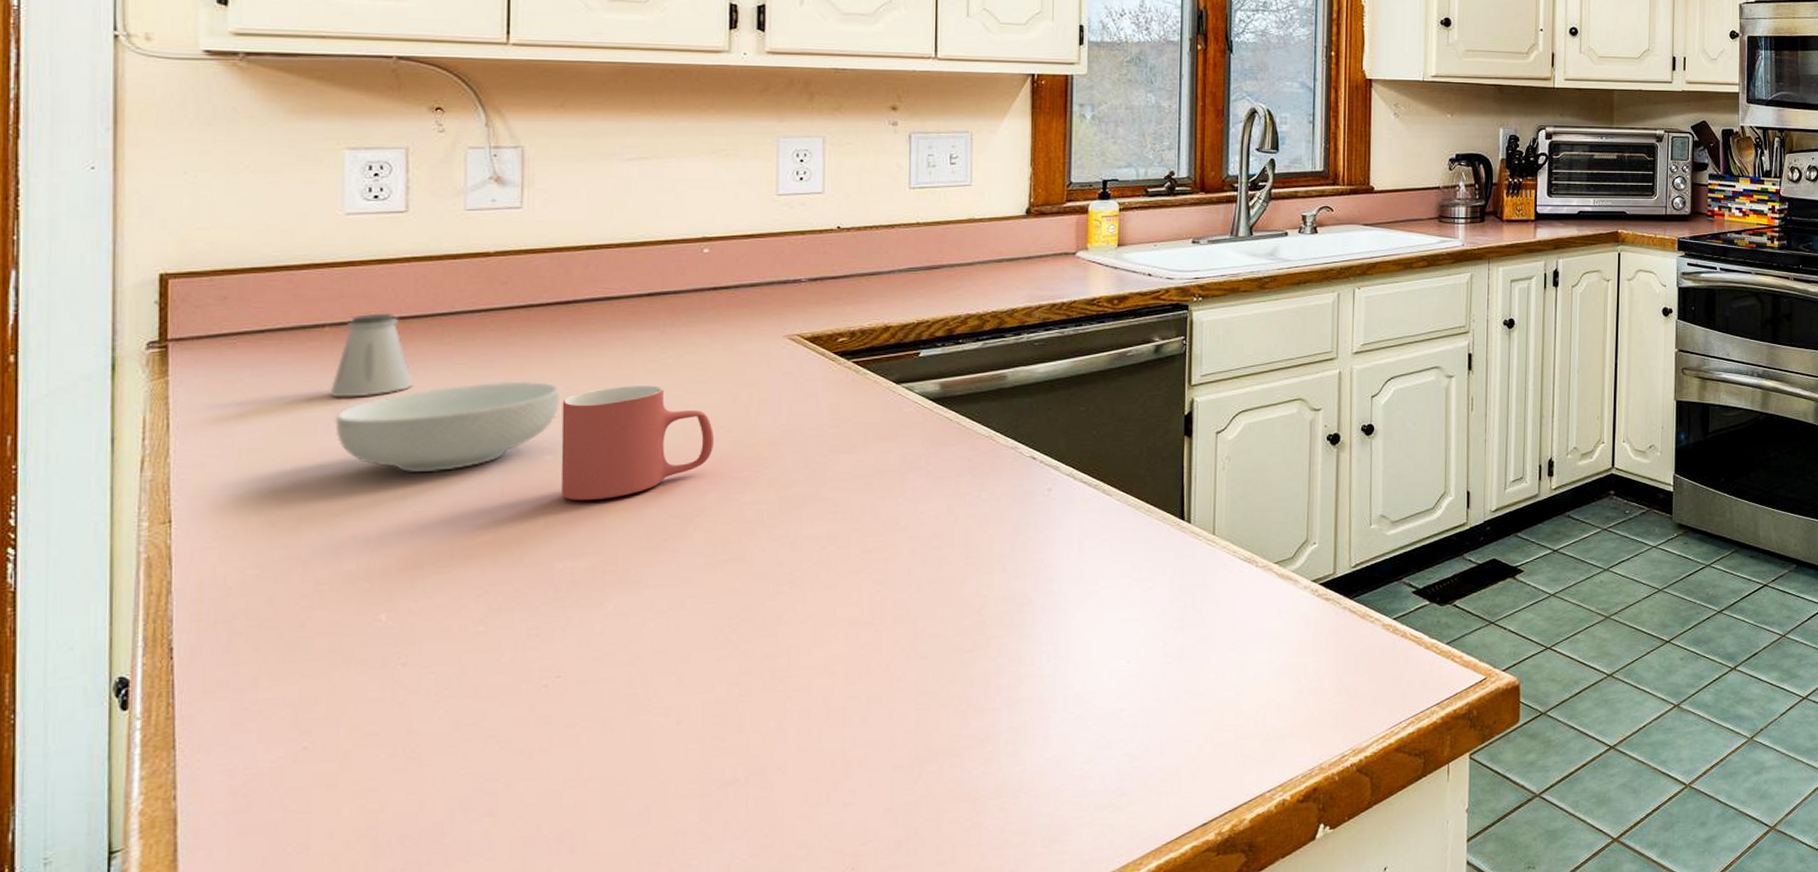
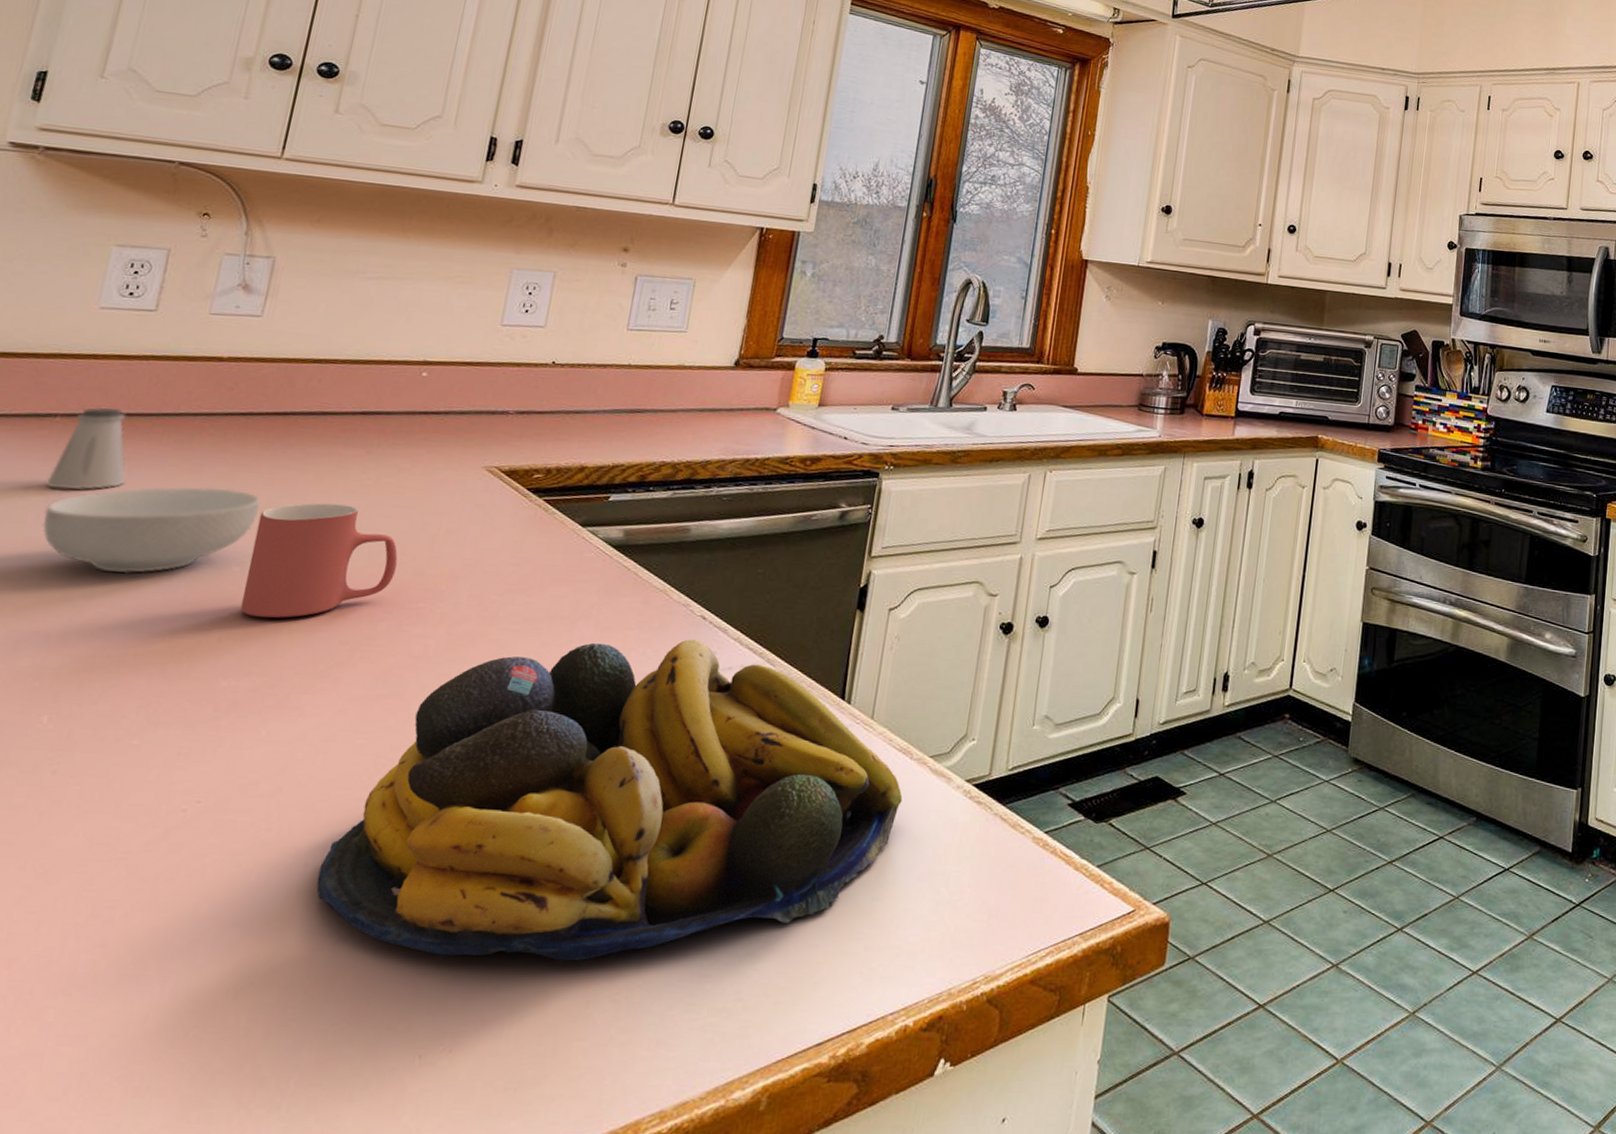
fruit bowl: none [692,479,1253,788] -> present [316,639,903,961]

